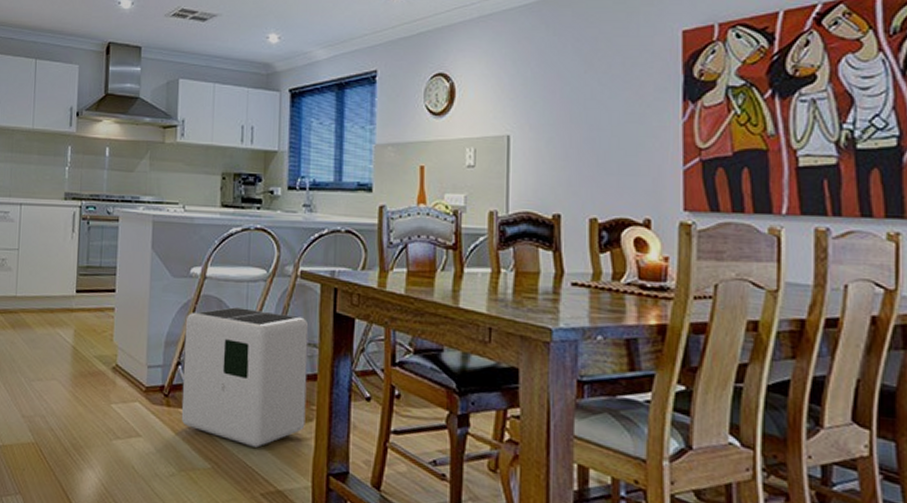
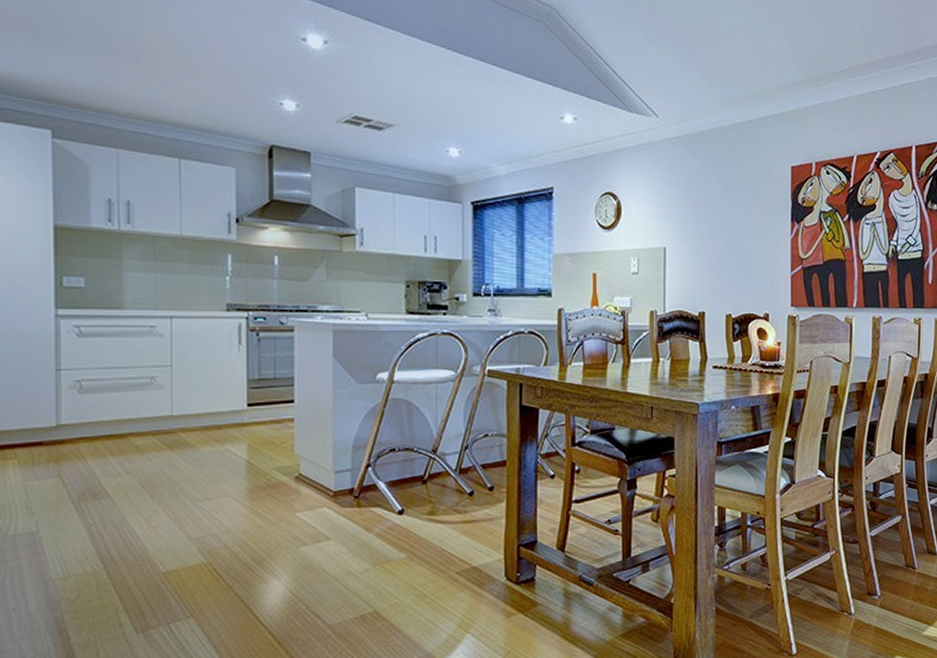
air purifier: present [181,307,309,448] -> none [373,408,497,533]

